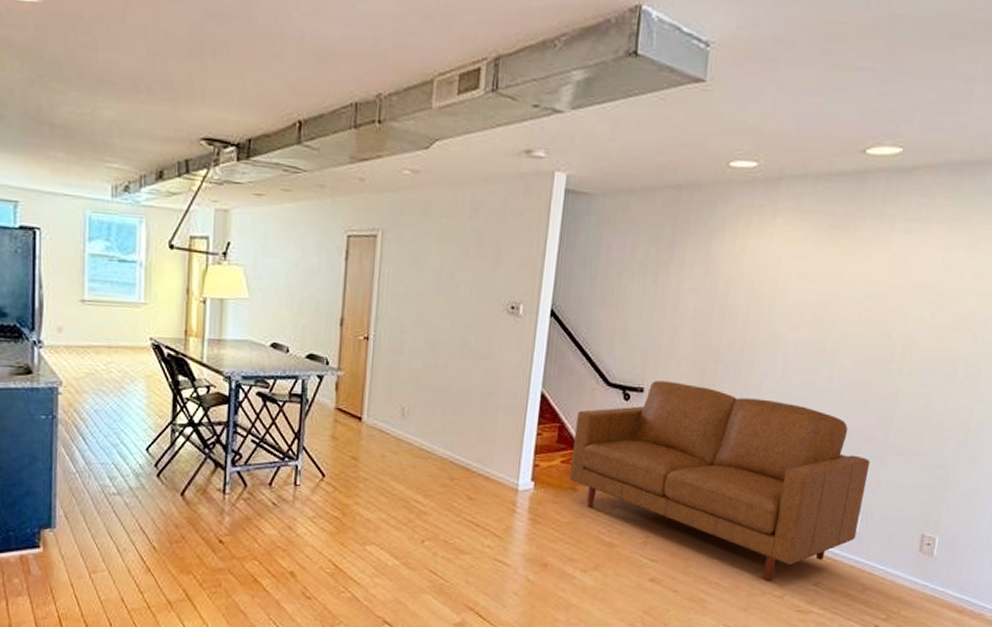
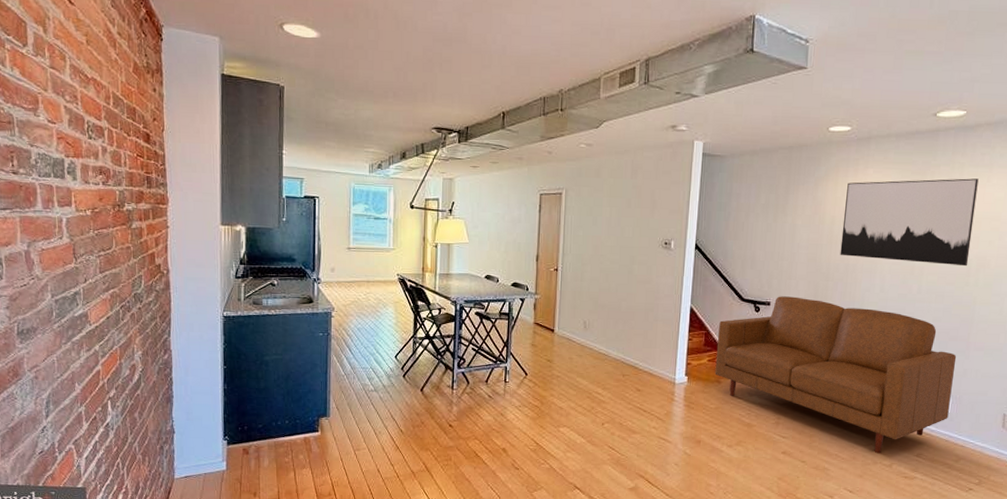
wall art: none [734,235,912,349] -> present [840,178,979,267]

